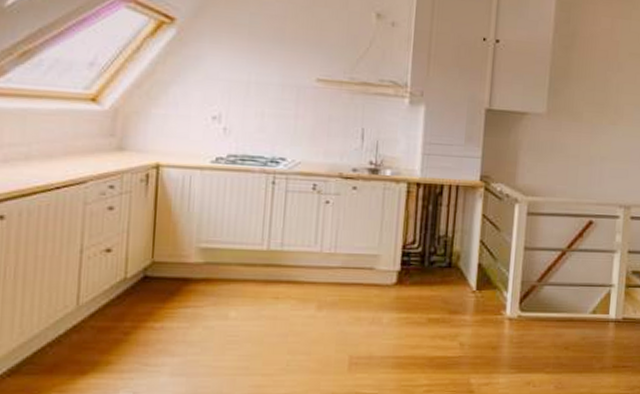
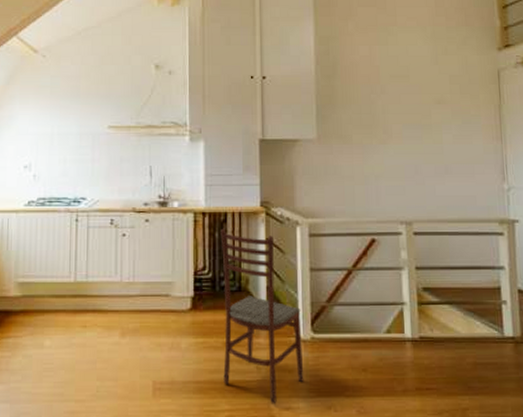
dining chair: none [424,201,511,380] -> present [220,228,304,405]

